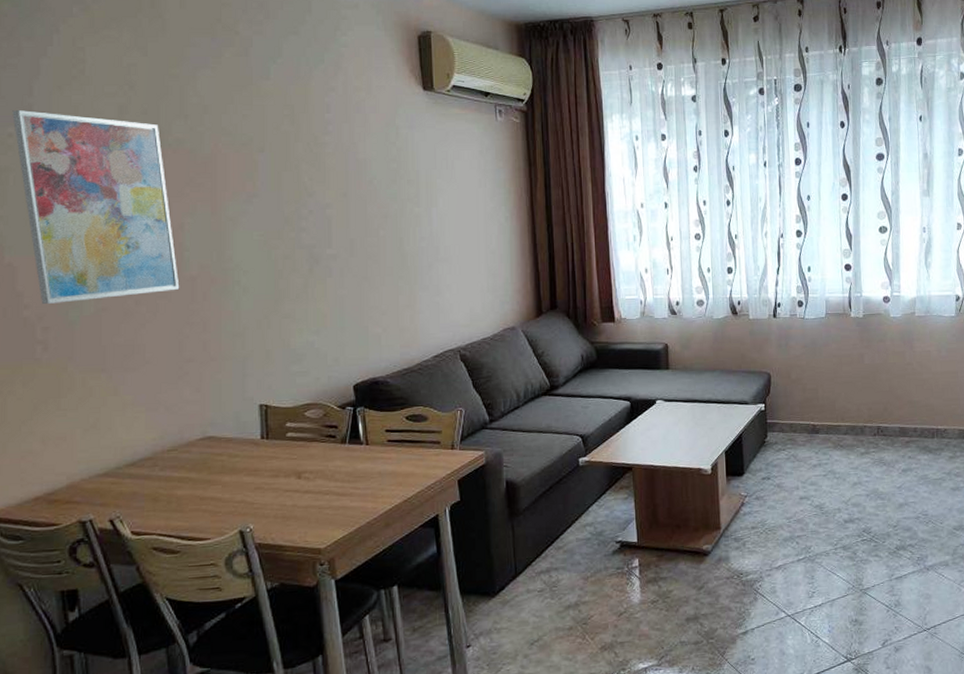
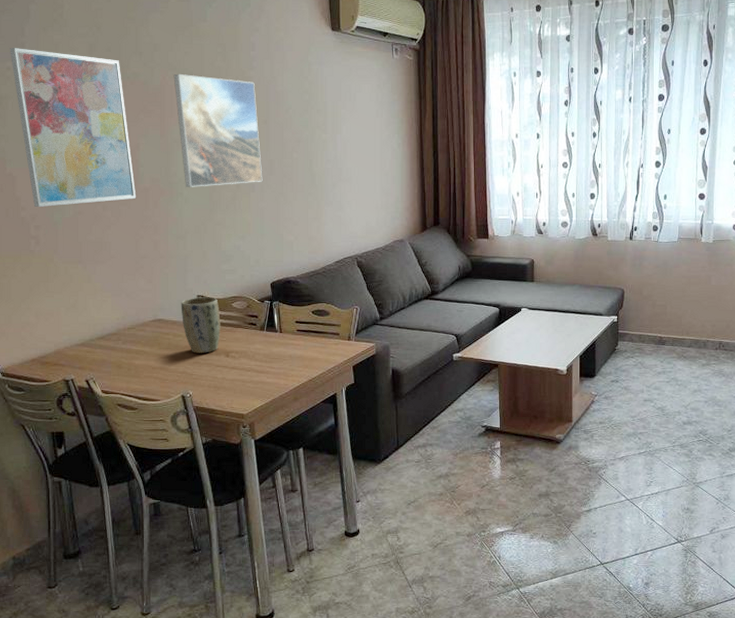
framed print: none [228,140,342,274] -> present [173,73,263,187]
plant pot: none [238,405,290,477] -> present [181,297,221,353]

